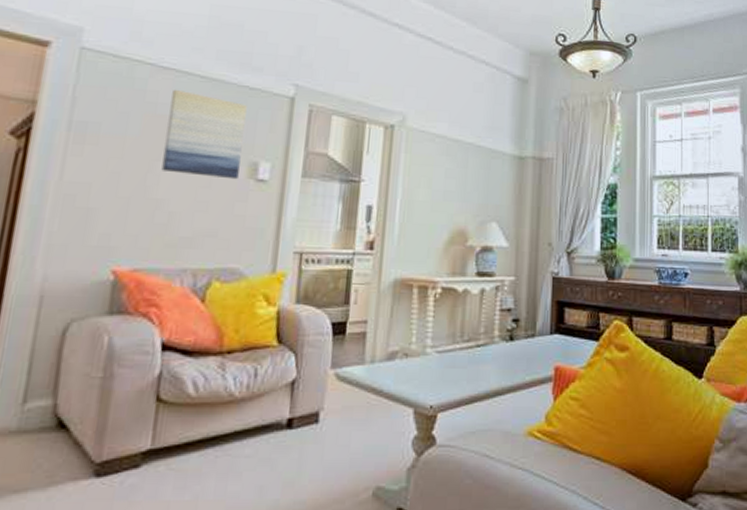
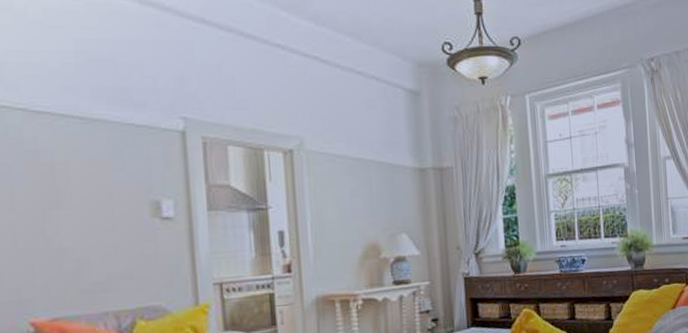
wall art: present [161,89,247,180] -> none [52,133,142,221]

